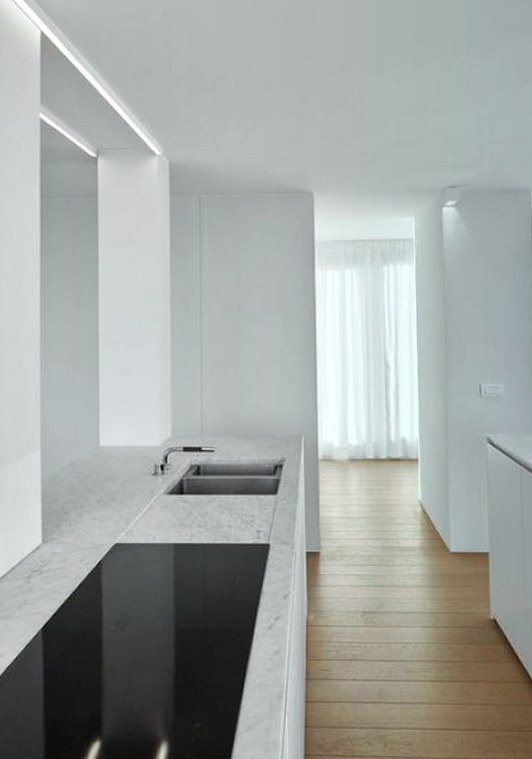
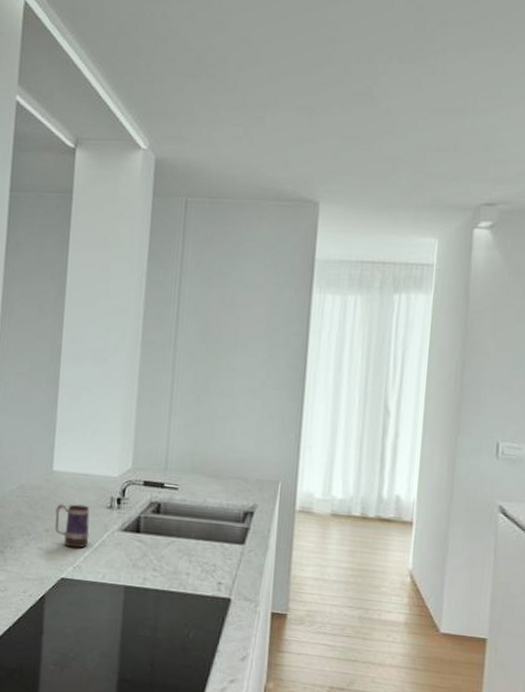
mug: none [105,474,138,514] -> present [54,504,90,548]

